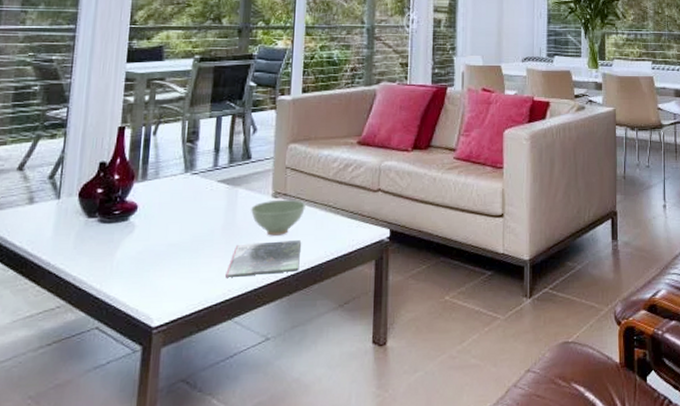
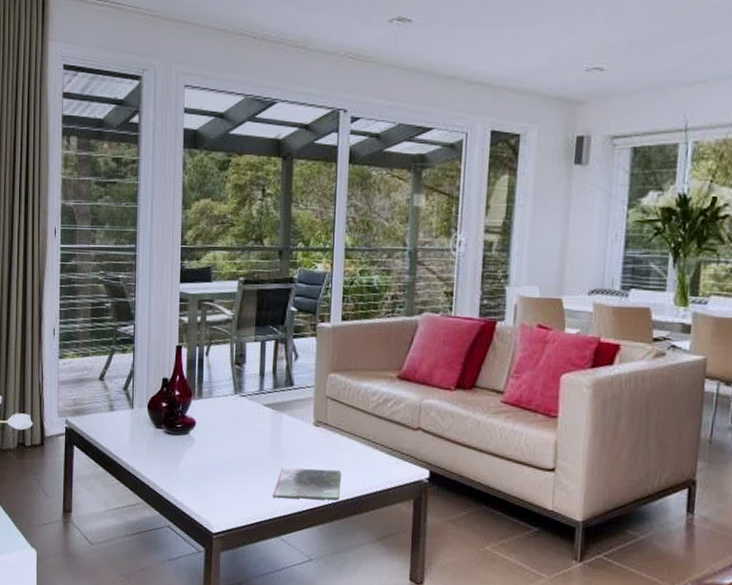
bowl: present [250,199,307,236] -> none [293,428,346,464]

